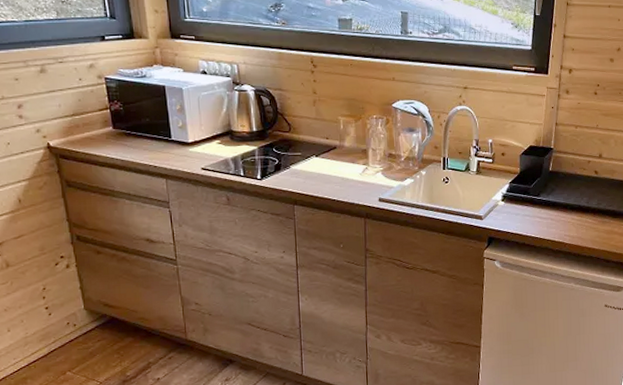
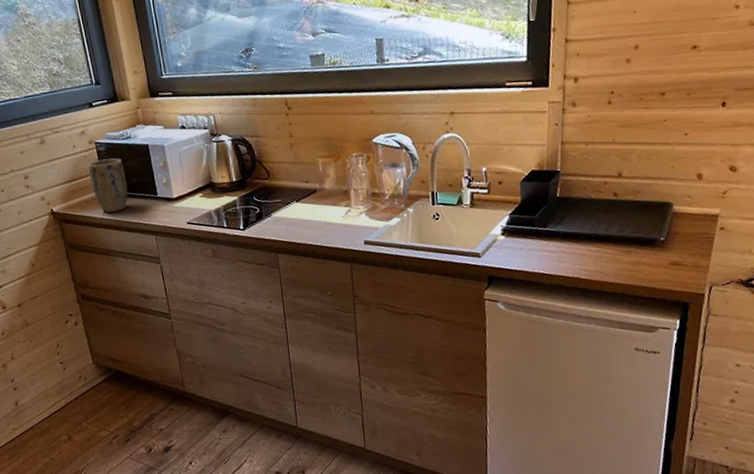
plant pot: none [94,95,138,152] -> present [87,158,128,213]

